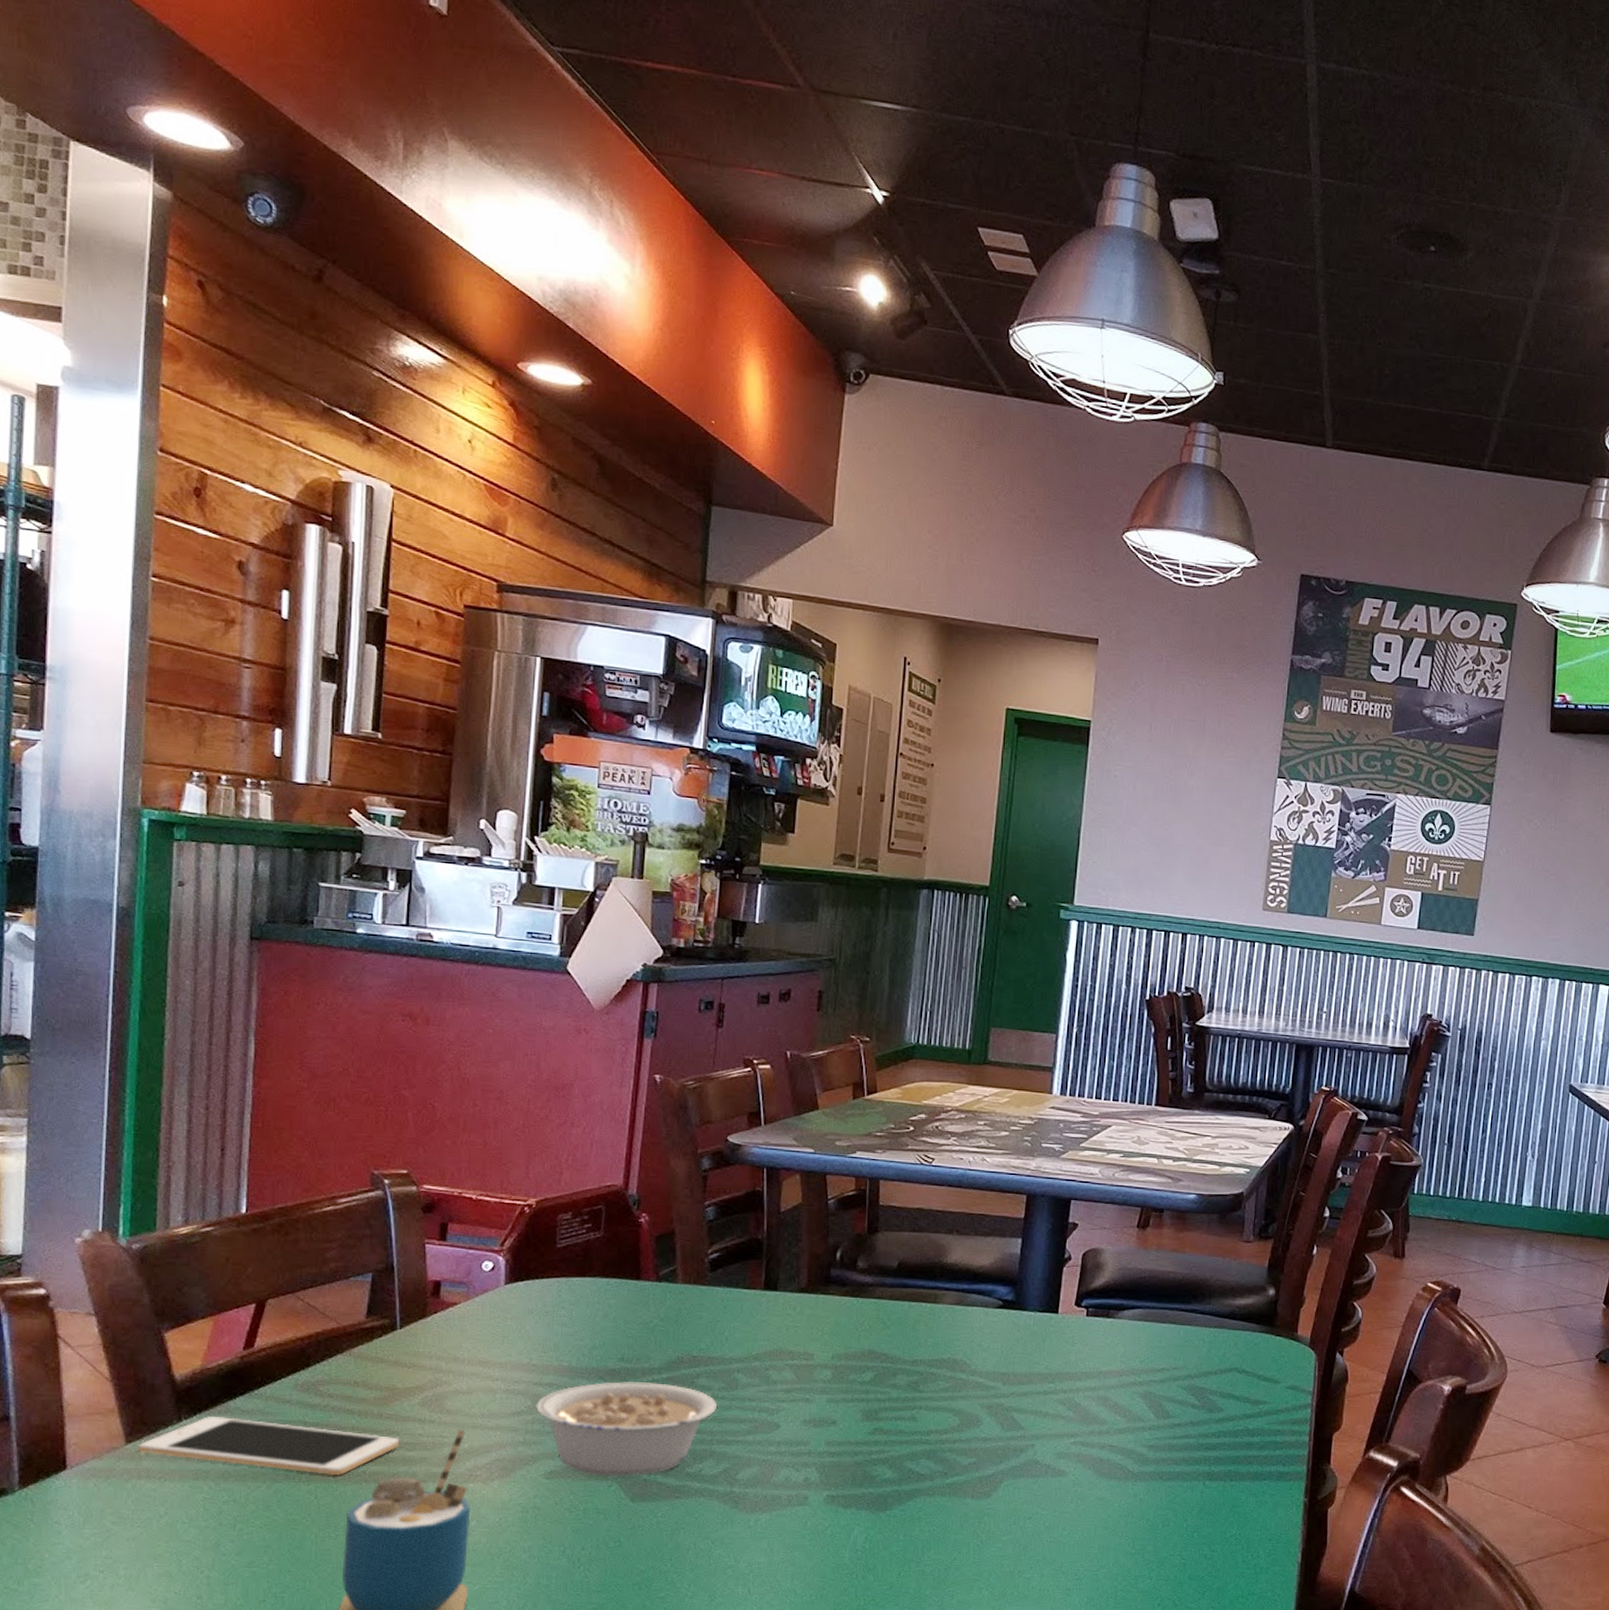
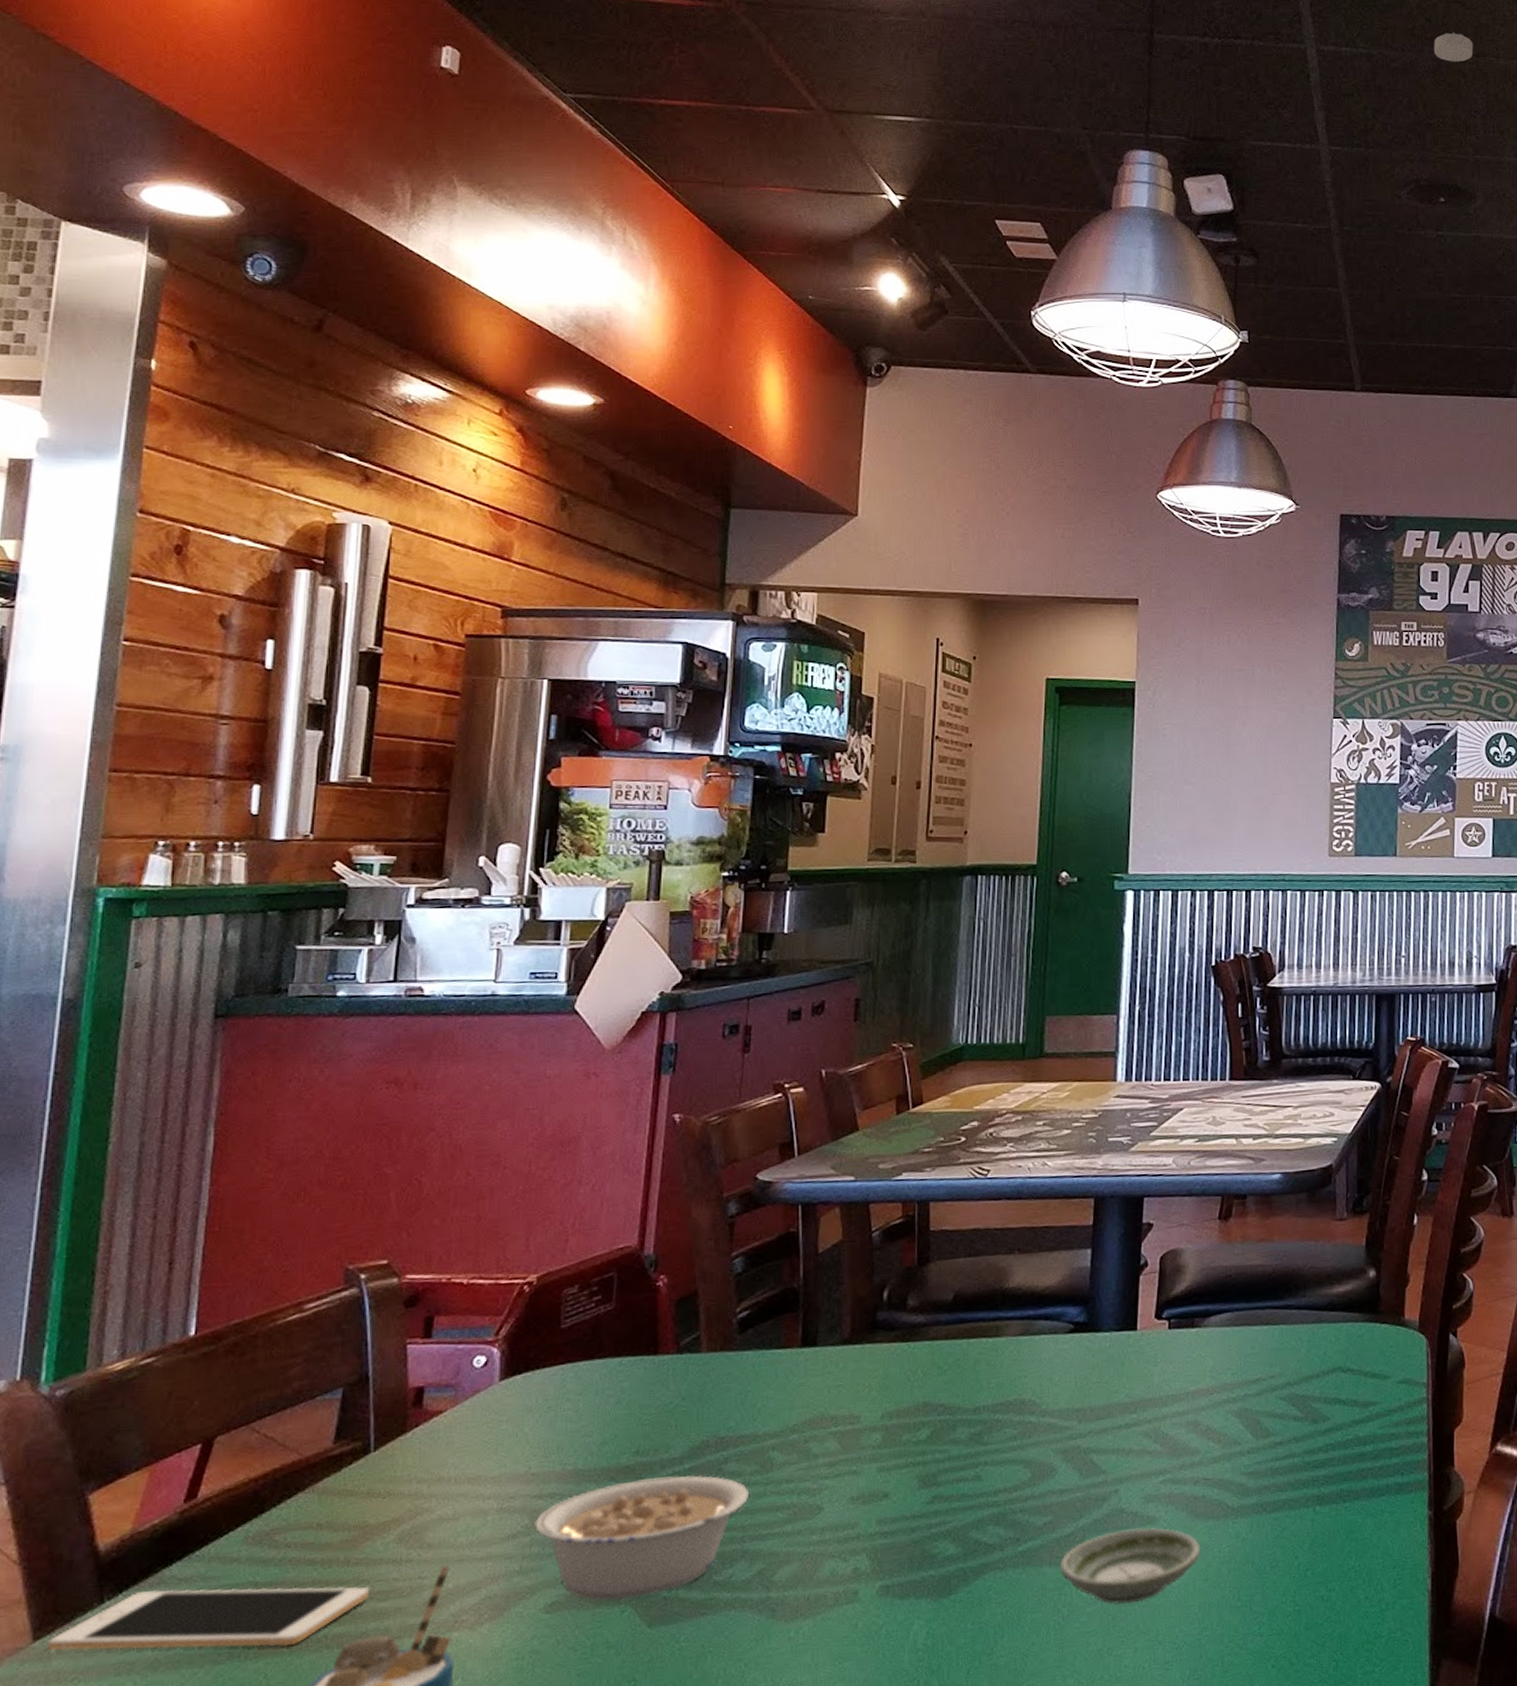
saucer: none [980,1478,1103,1538] -> present [1059,1527,1201,1605]
smoke detector: none [1439,59,1482,95] -> present [1434,32,1473,62]

